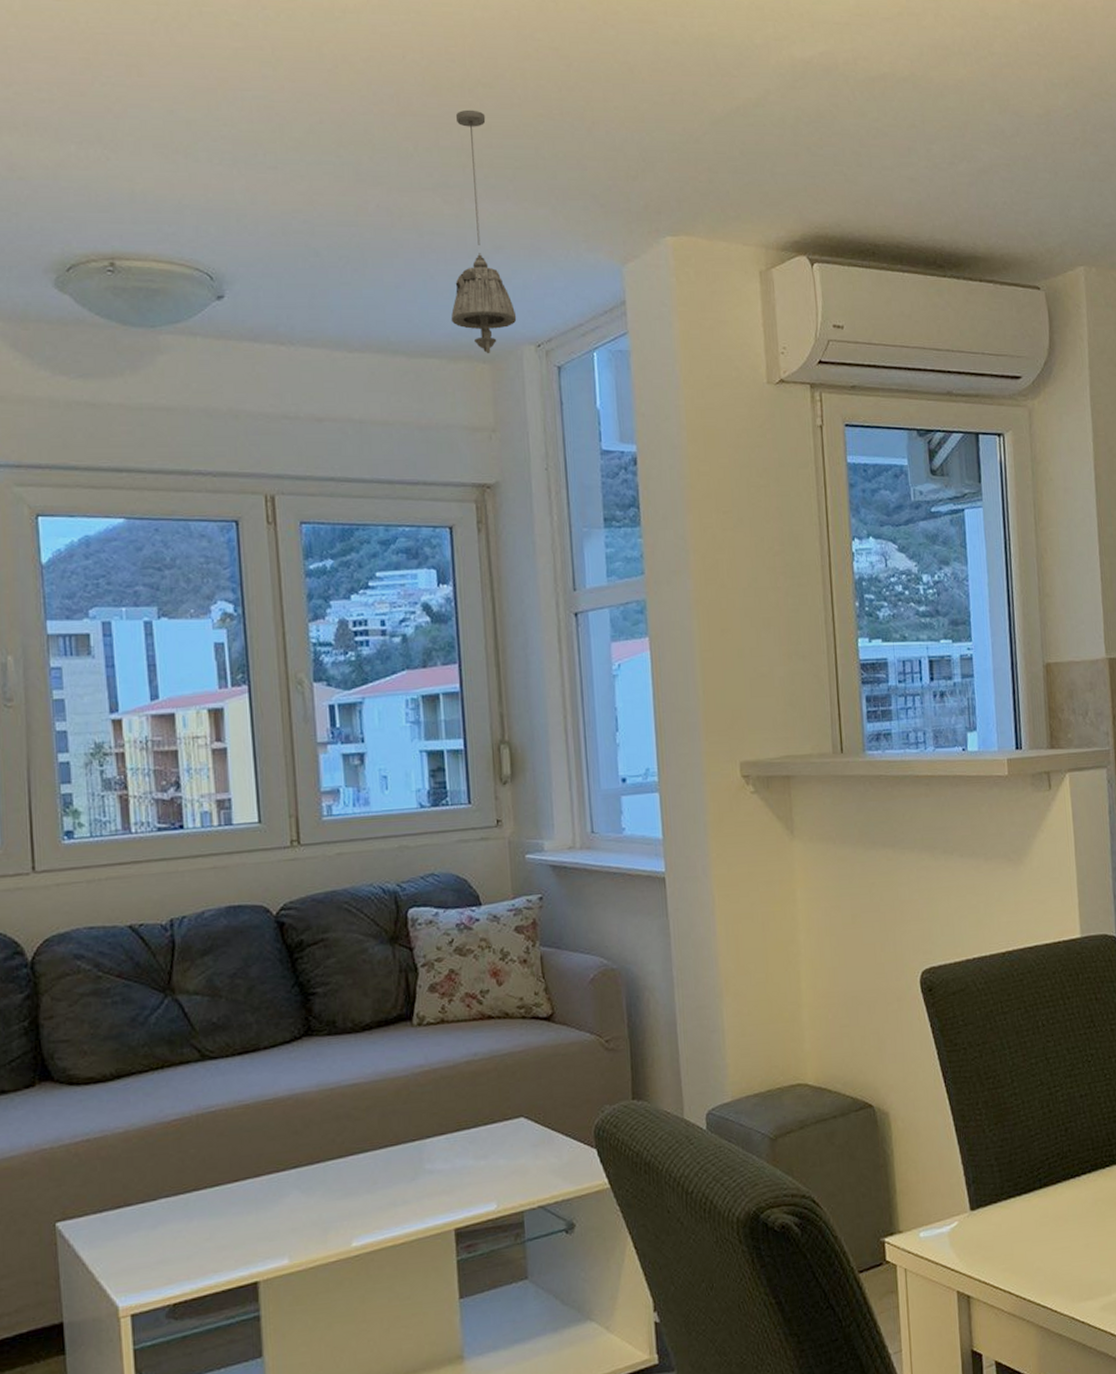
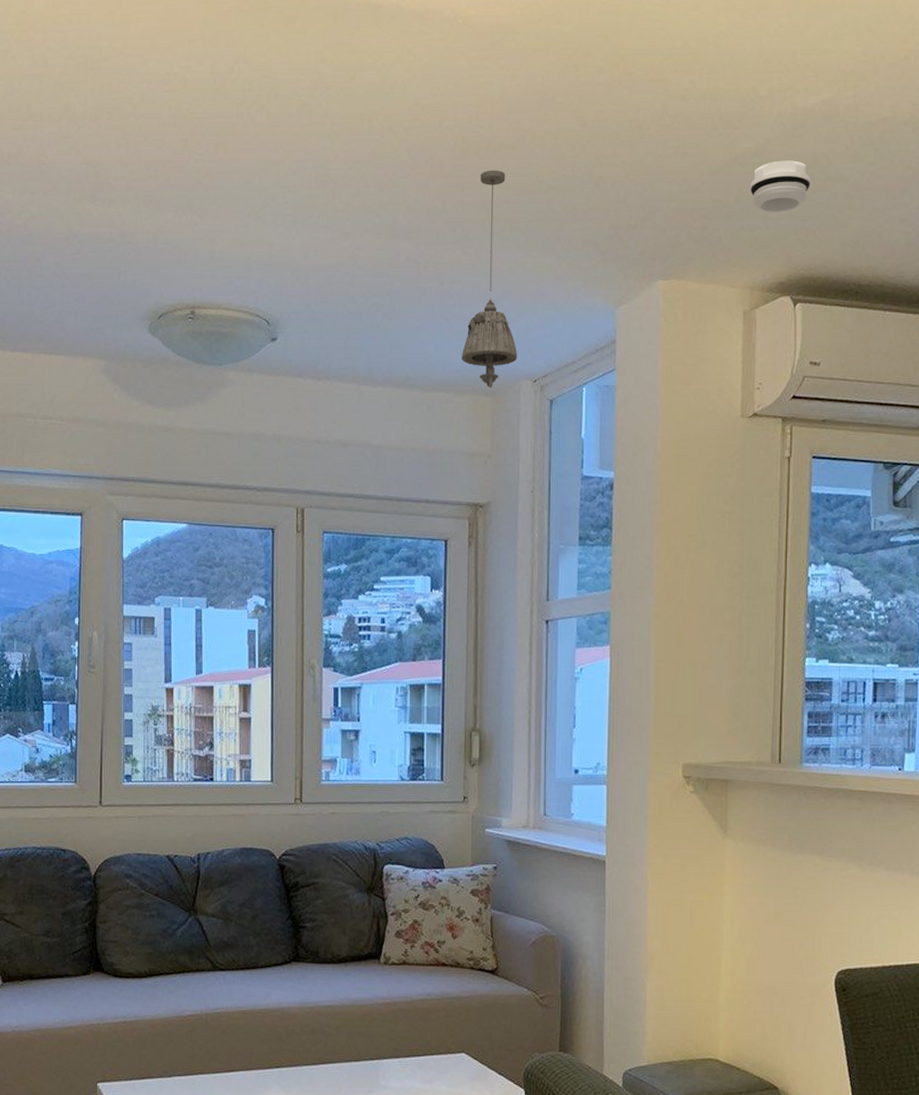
smoke detector: none [753,113,816,168] -> present [749,160,811,213]

